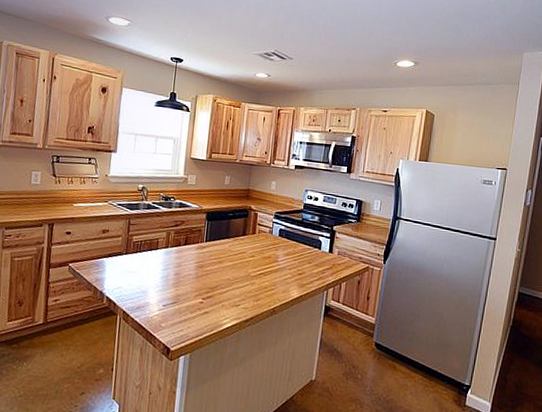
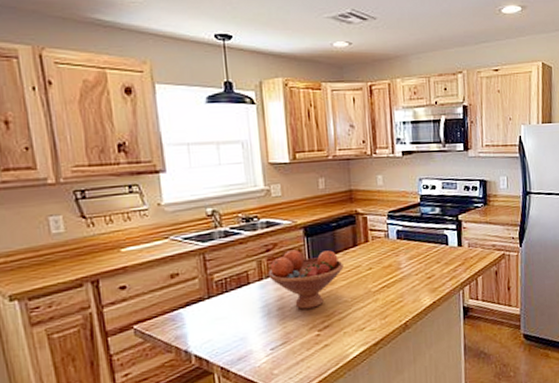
fruit bowl: none [172,228,232,279] -> present [267,249,344,310]

